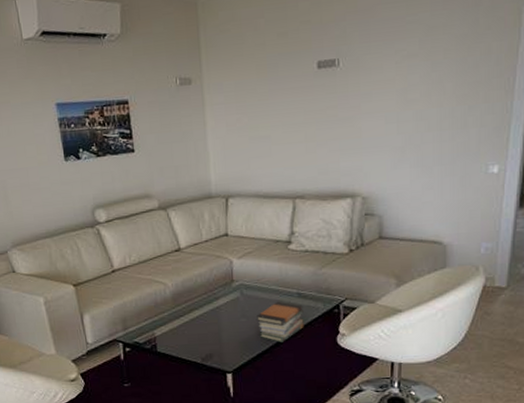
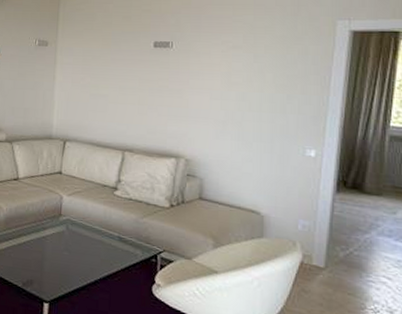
book stack: present [257,301,304,342] -> none [78,241,123,282]

